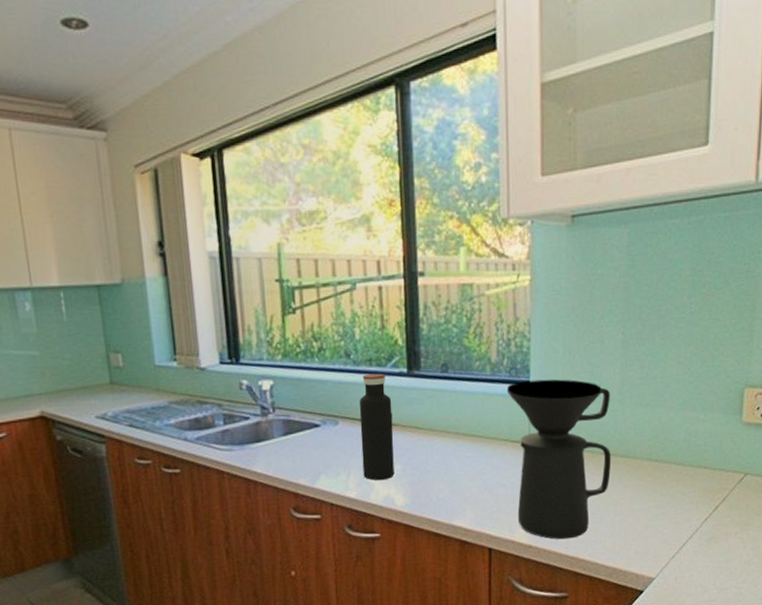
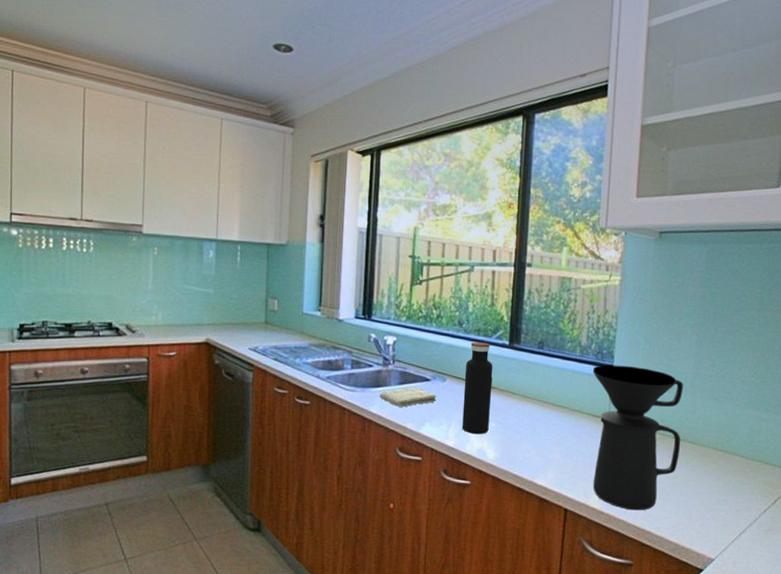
washcloth: none [262,436,330,462] -> present [379,387,436,407]

